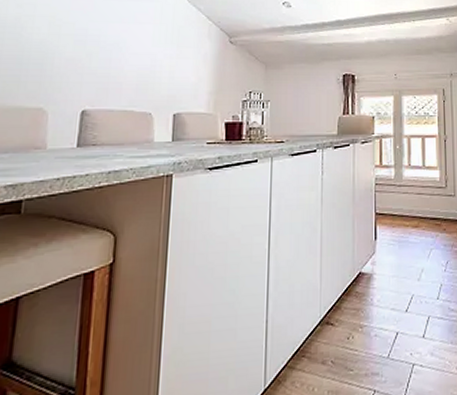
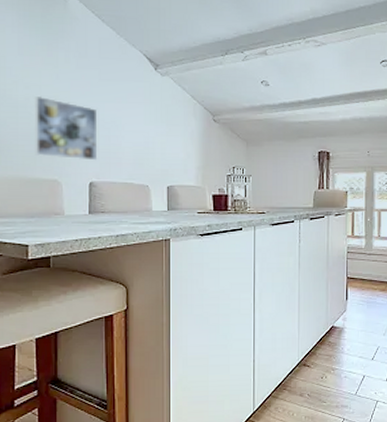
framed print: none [18,14,100,86] -> present [33,95,98,161]

